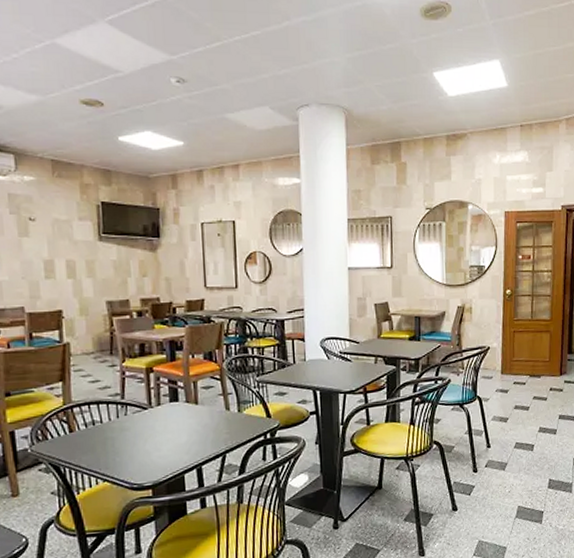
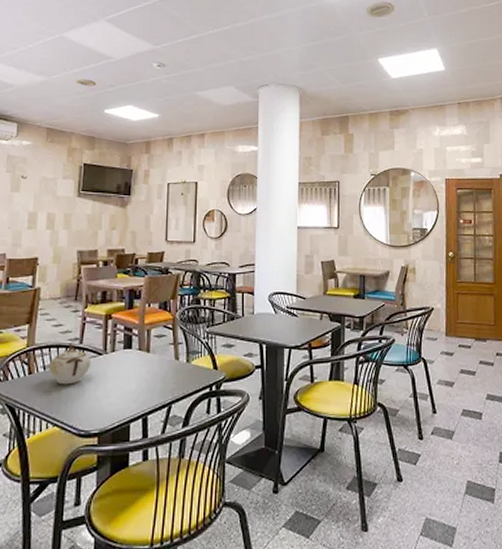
sugar bowl: none [90,398,136,441] -> present [48,342,91,385]

